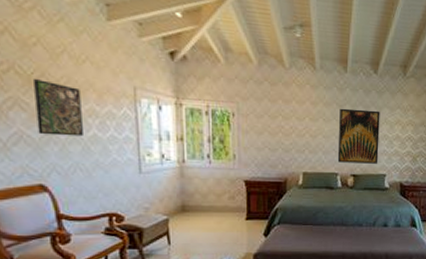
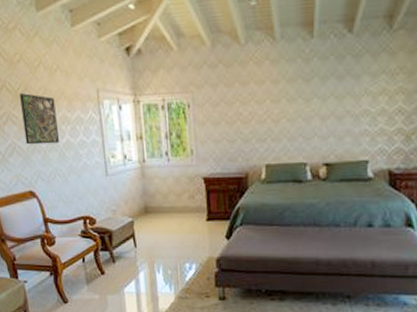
wall art: present [337,108,380,164] -> none [305,80,359,150]

